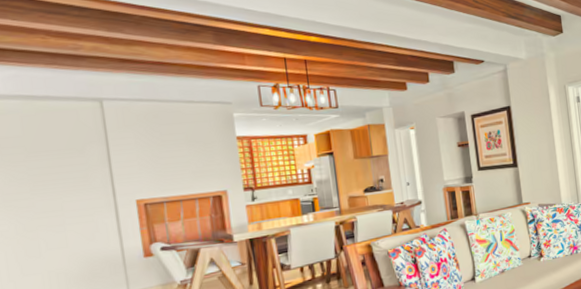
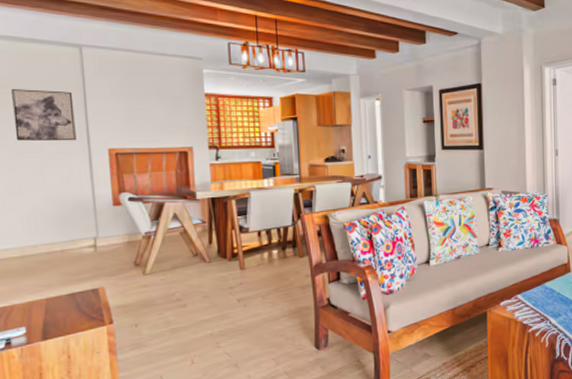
wall art: none [26,146,101,201] -> present [11,89,76,141]

